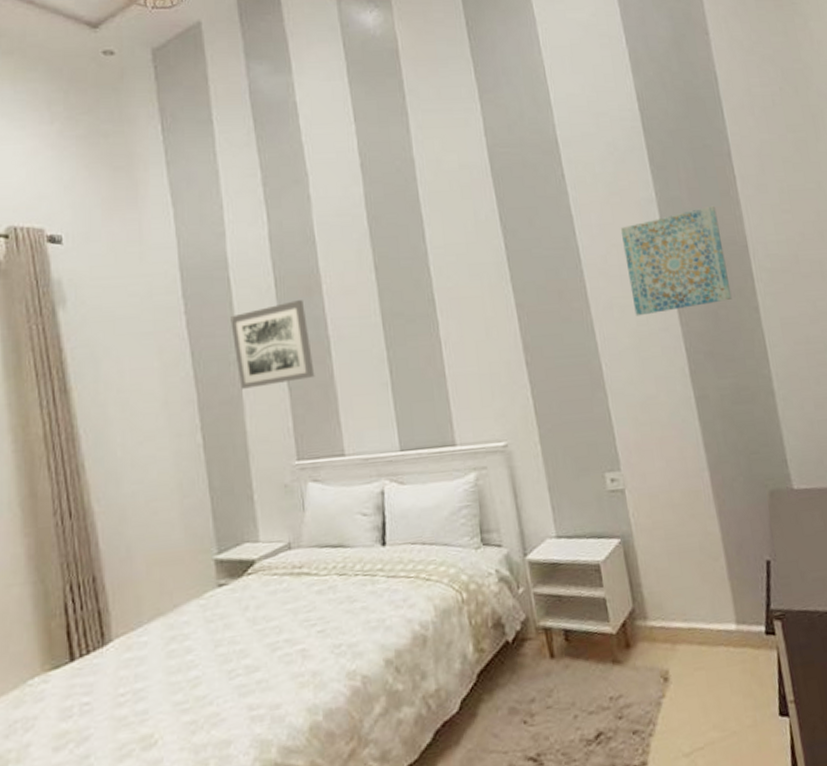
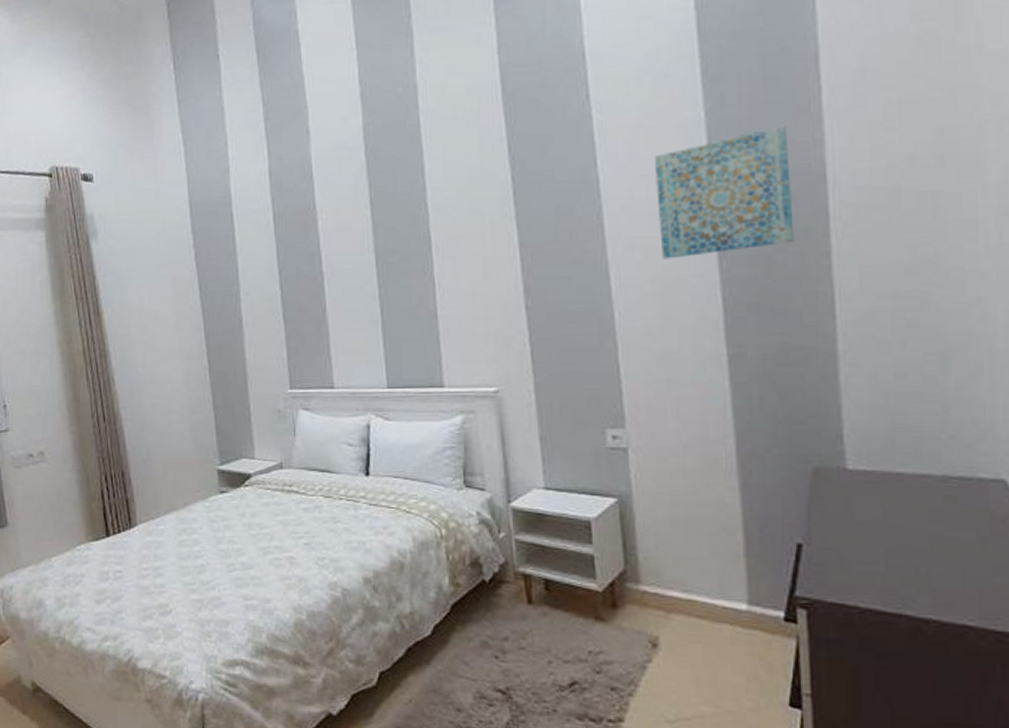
wall art: present [230,300,315,389] -> none [233,236,309,319]

